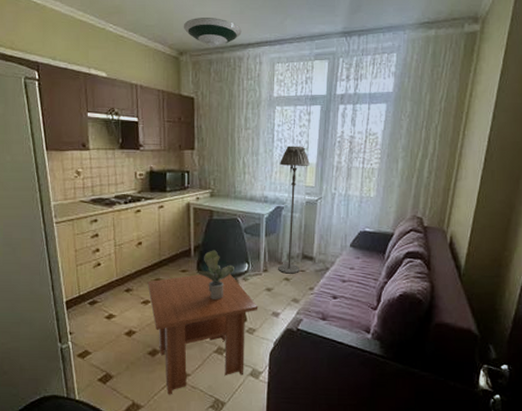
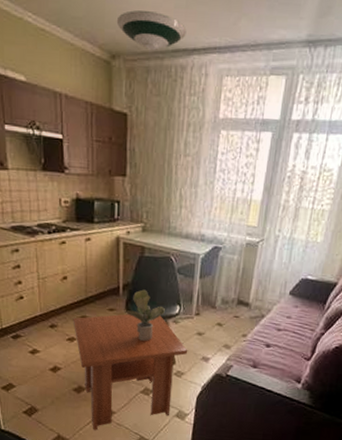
floor lamp: present [278,146,310,274] -> none [211,178,254,320]

